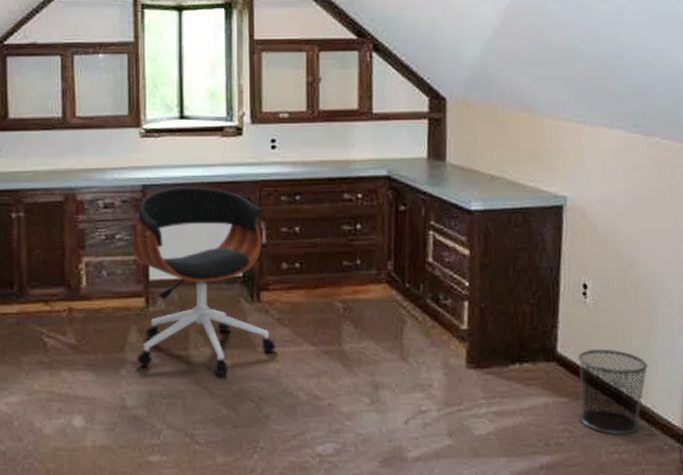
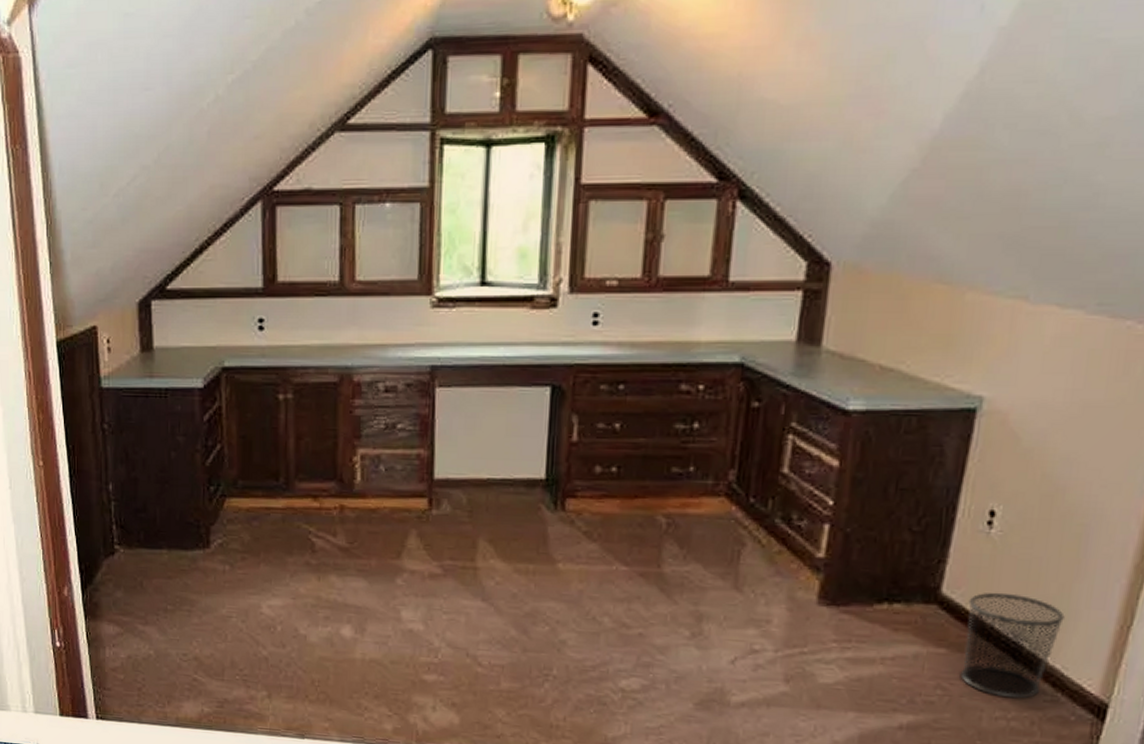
office chair: present [132,186,275,375] -> none [415,368,580,593]

